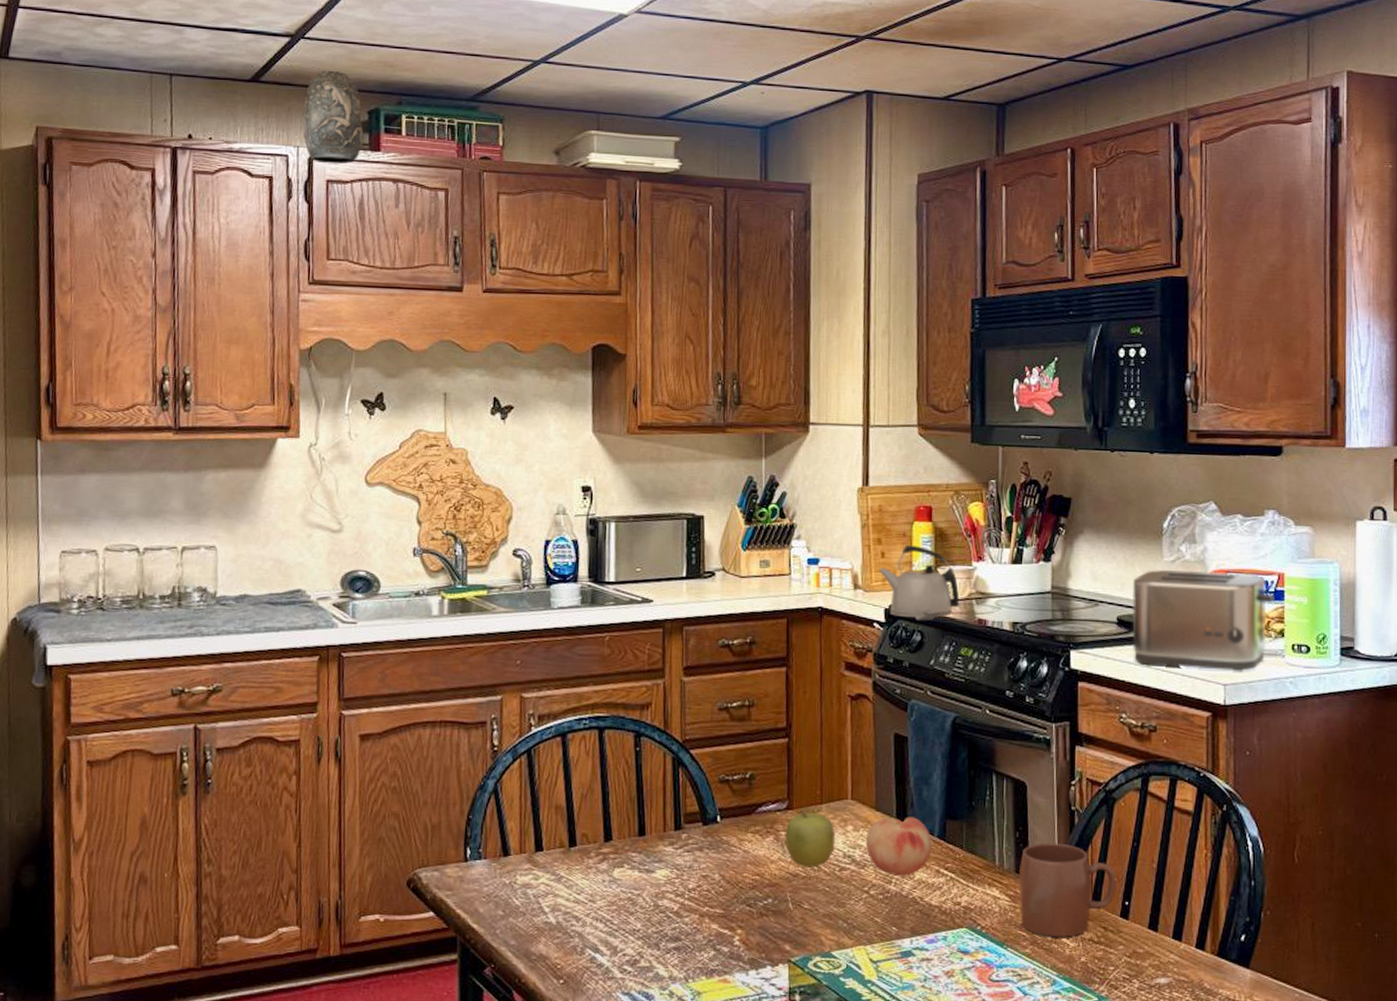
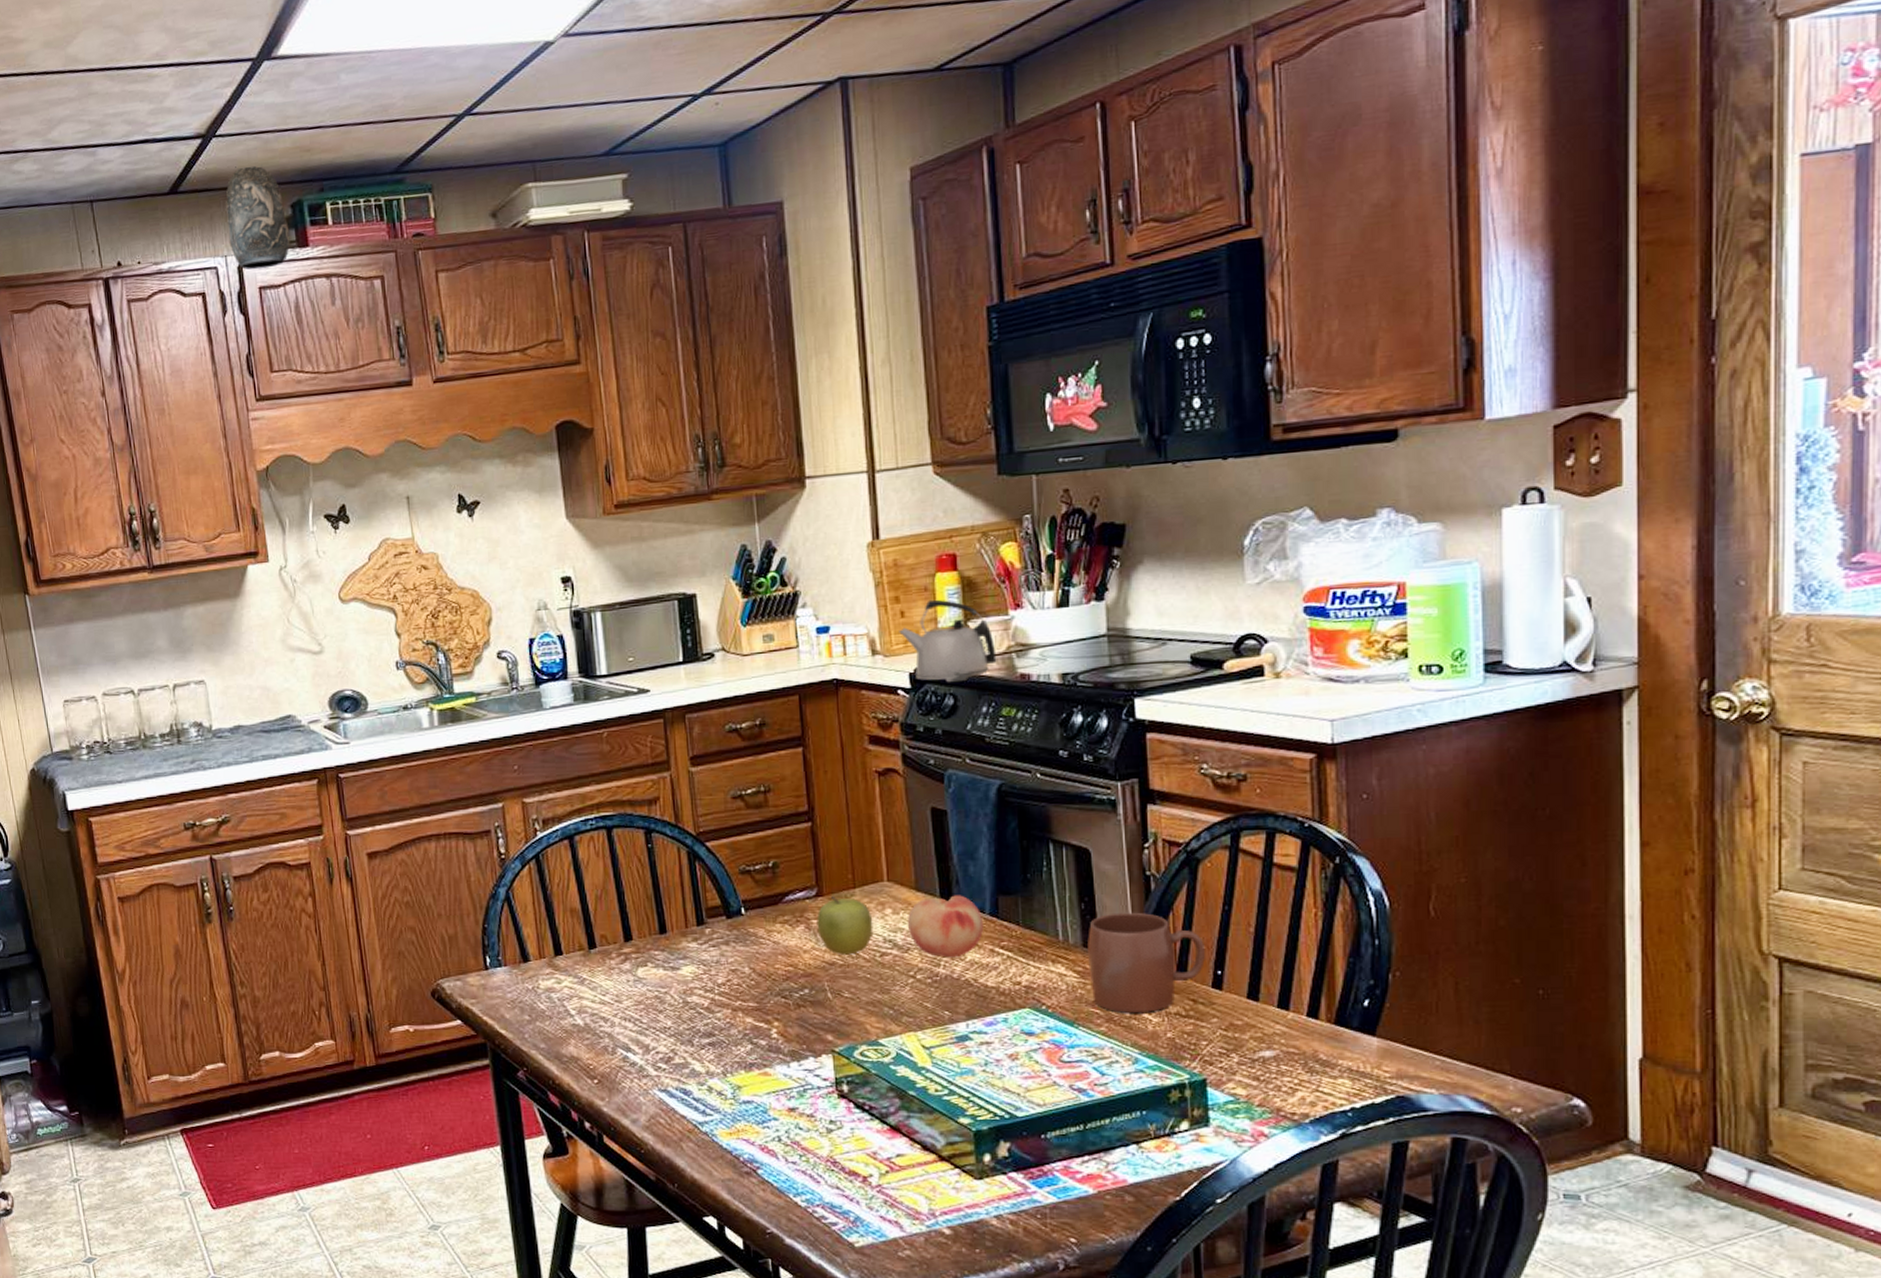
toaster: present [1132,570,1274,672] -> none [1208,587,1393,708]

